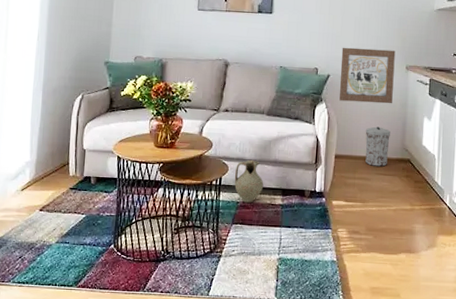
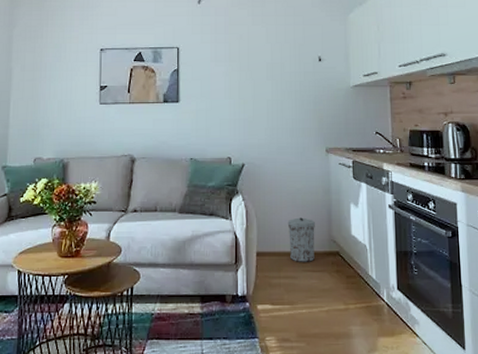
ceramic jug: present [234,159,264,203] -> none [148,264,180,314]
wall art: present [339,47,396,104] -> none [255,132,314,192]

